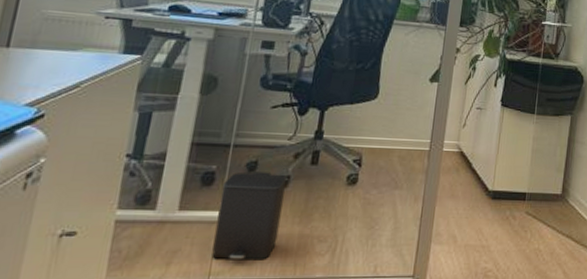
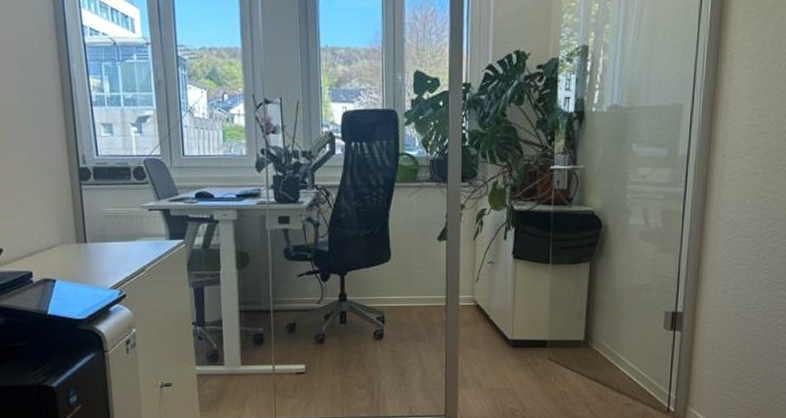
pedal bin: present [212,172,287,260] -> none [271,332,324,404]

